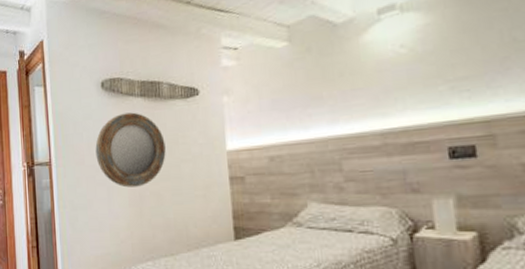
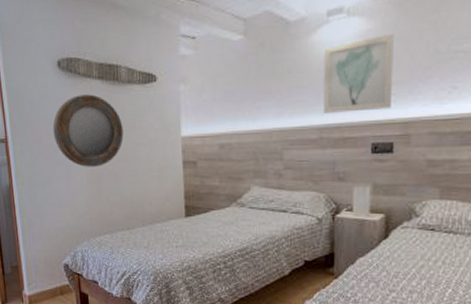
wall art: none [378,25,467,117] -> present [324,33,394,113]

